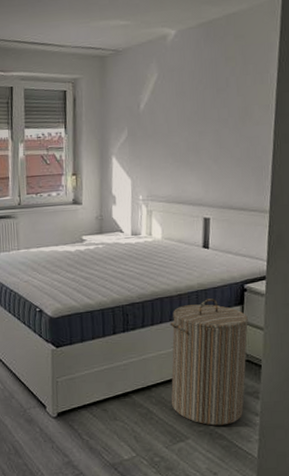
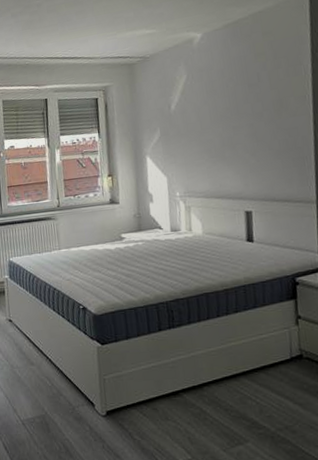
laundry hamper: present [169,298,248,426] -> none [217,293,308,428]

